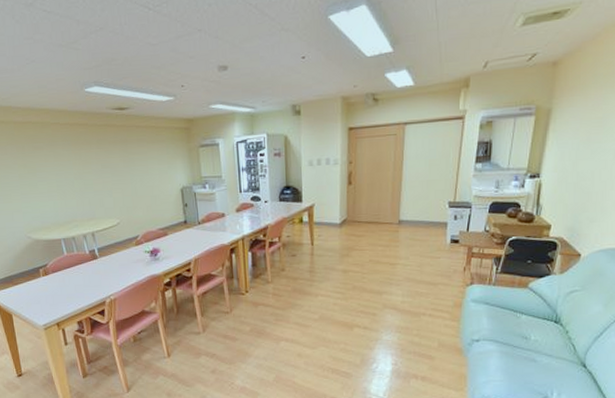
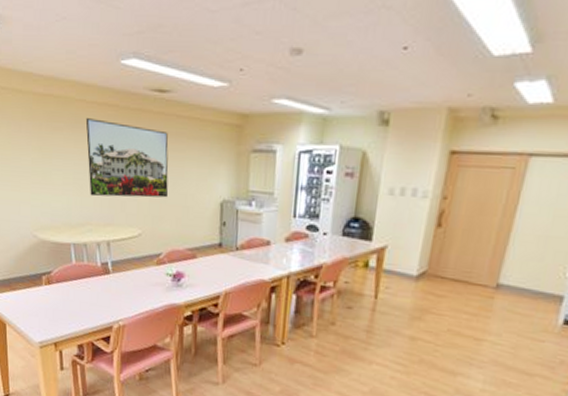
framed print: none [61,136,137,198] -> present [85,118,169,198]

